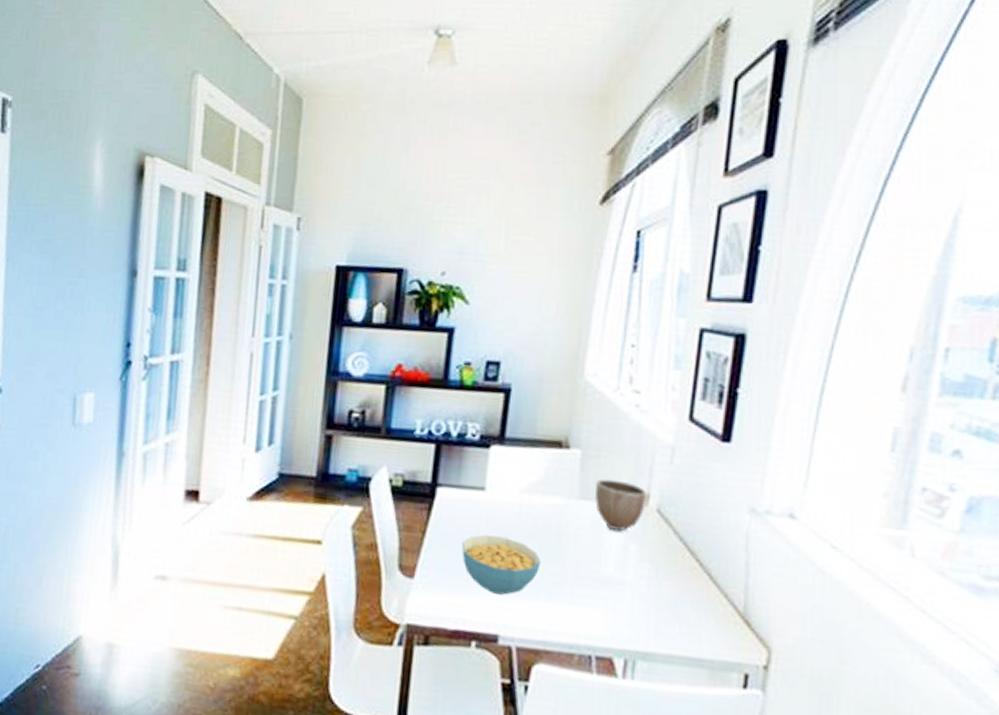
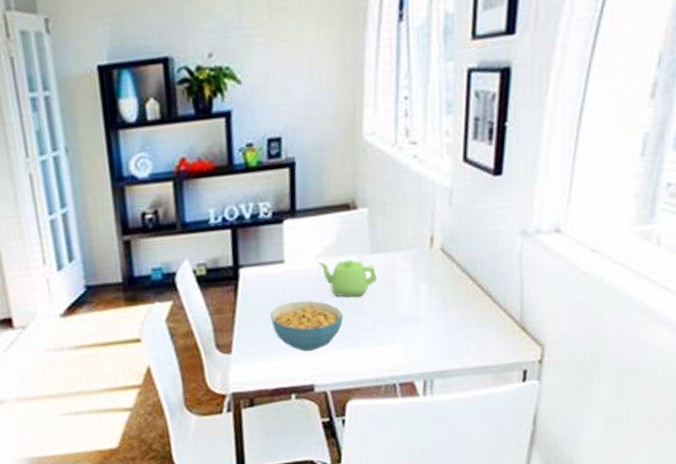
teapot: none [520,496,583,546] -> present [318,259,377,298]
decorative bowl: present [594,479,648,532] -> none [383,229,432,275]

